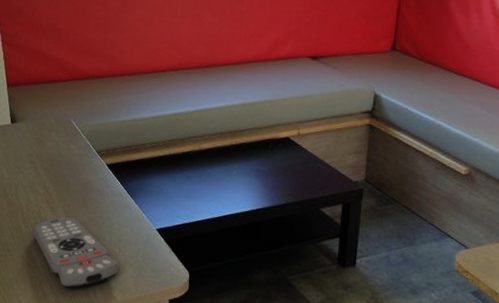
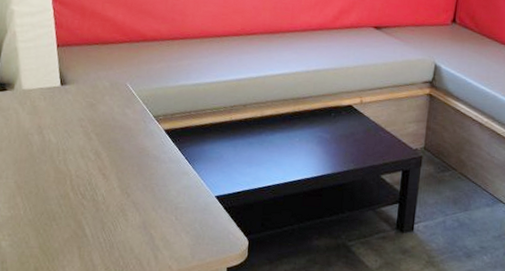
remote control: present [32,217,120,289] -> none [82,184,176,259]

